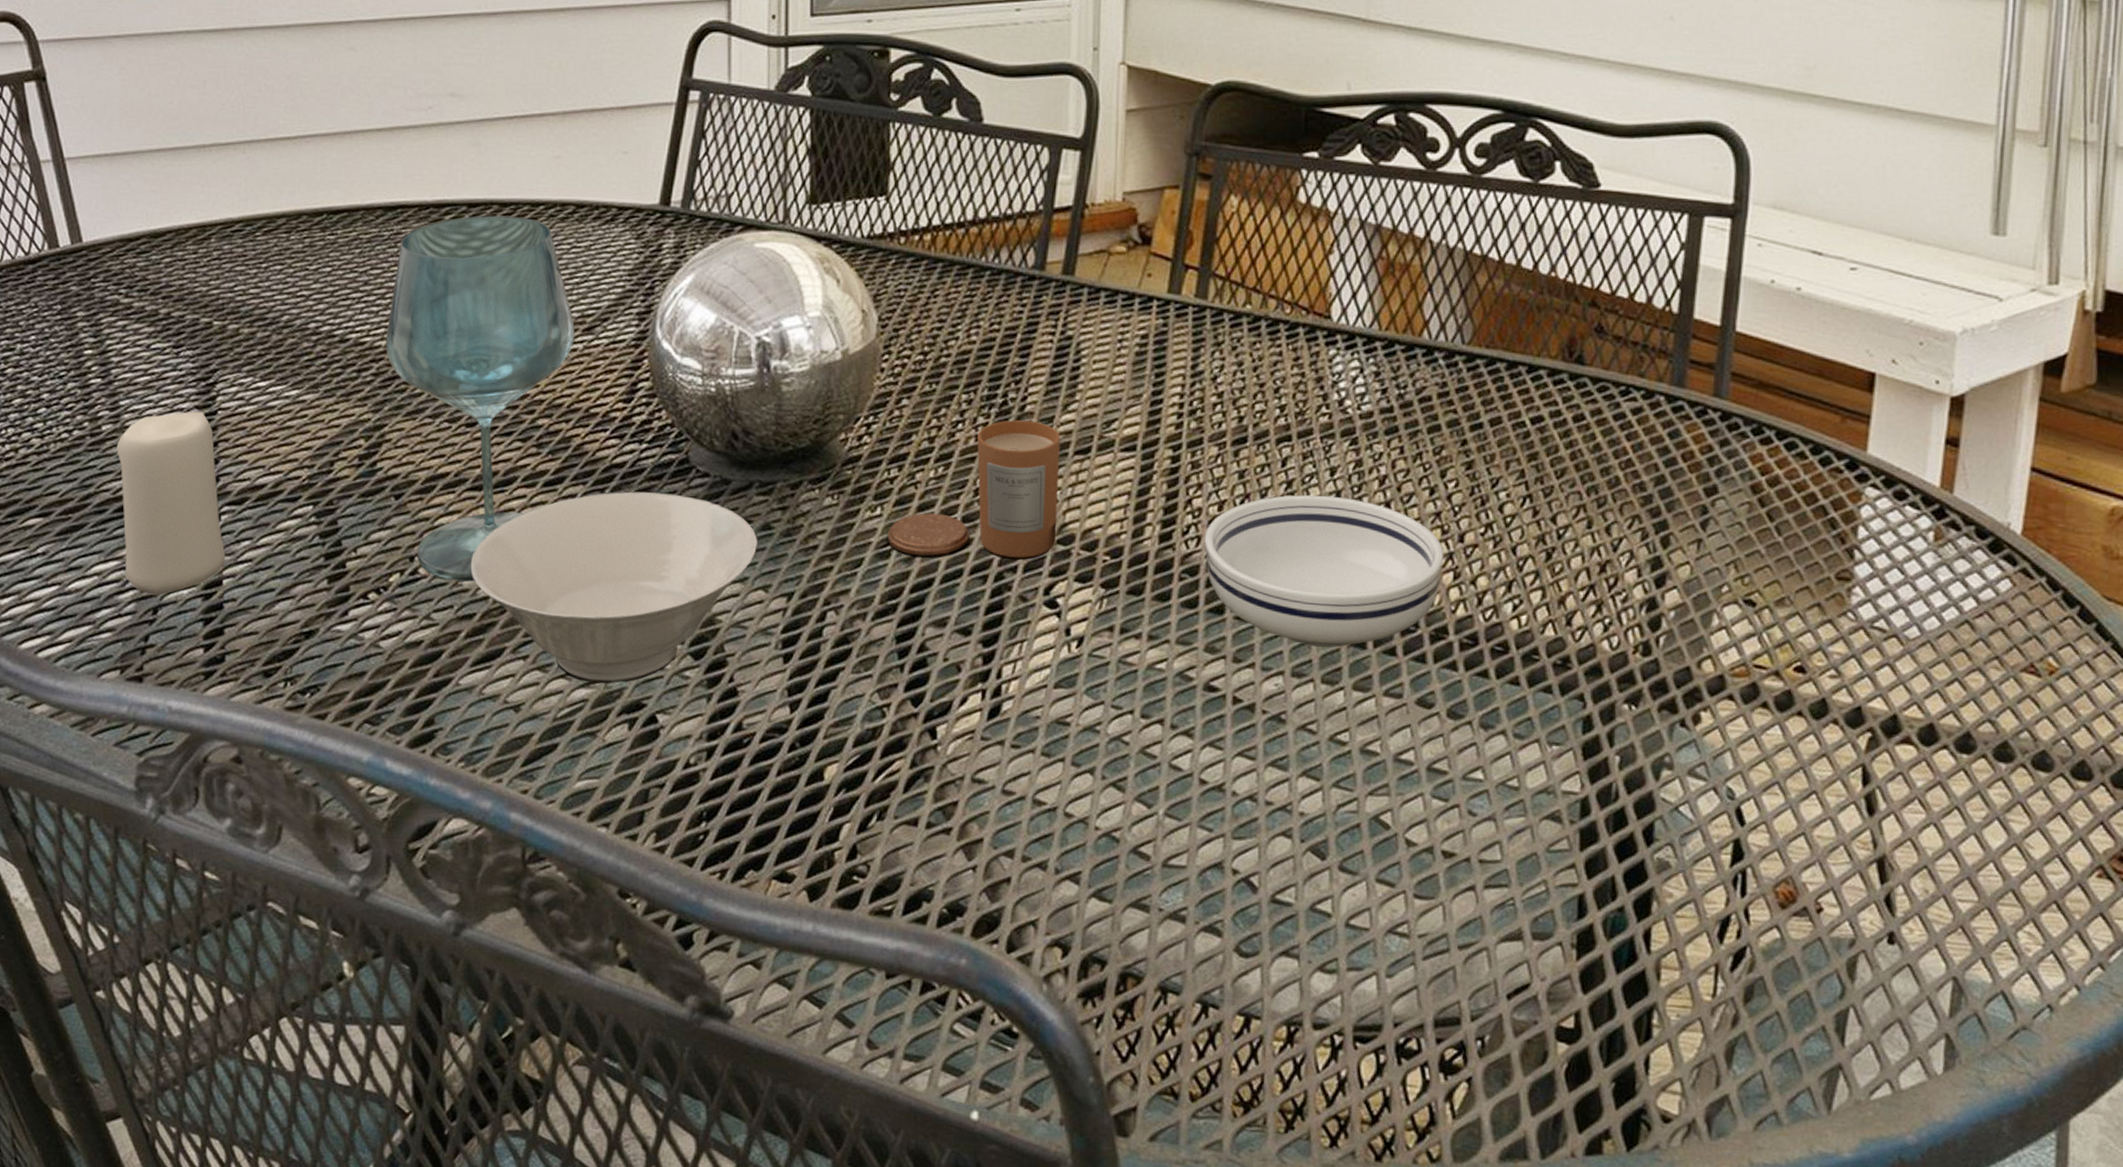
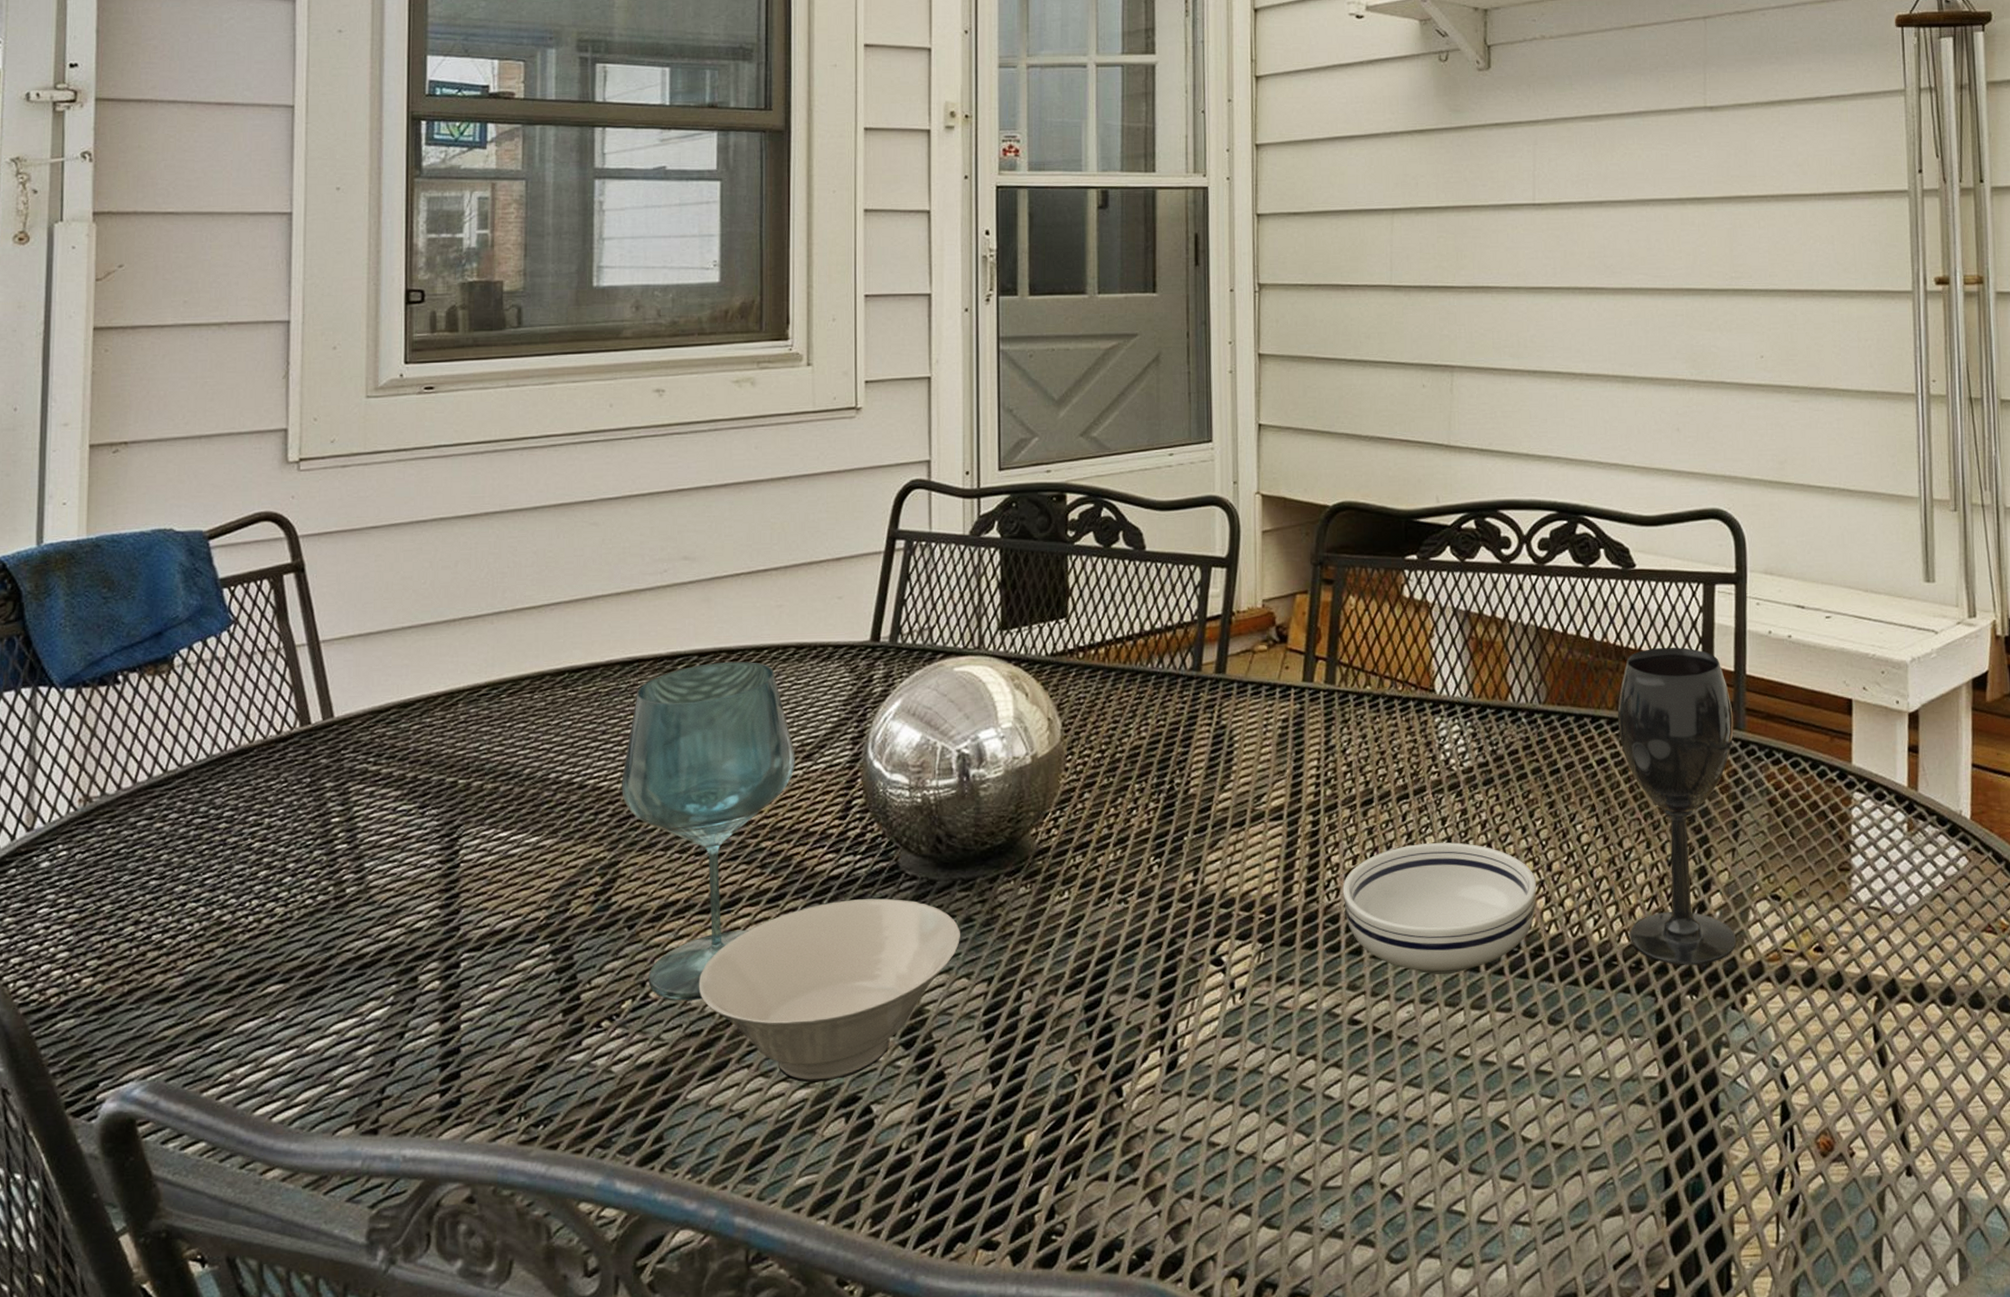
candle: present [116,411,226,596] -> none [360,865,464,1048]
candle: present [887,420,1060,561] -> none [1074,802,1220,934]
wine glass: none [1556,288,1714,671] -> present [1618,647,1737,965]

